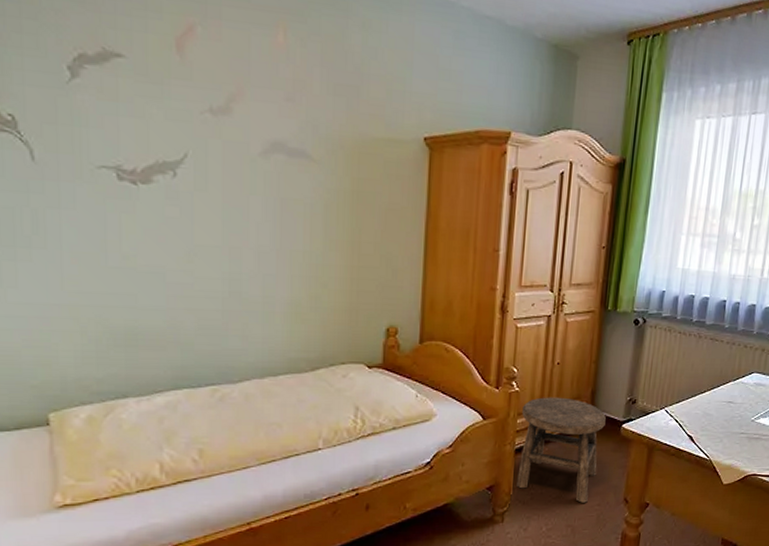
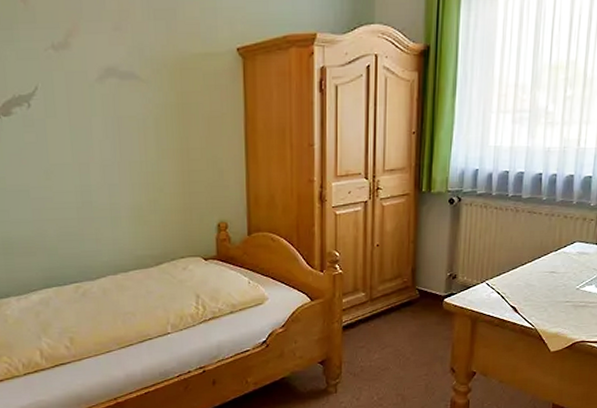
stool: present [517,397,606,503] -> none [347,276,428,373]

